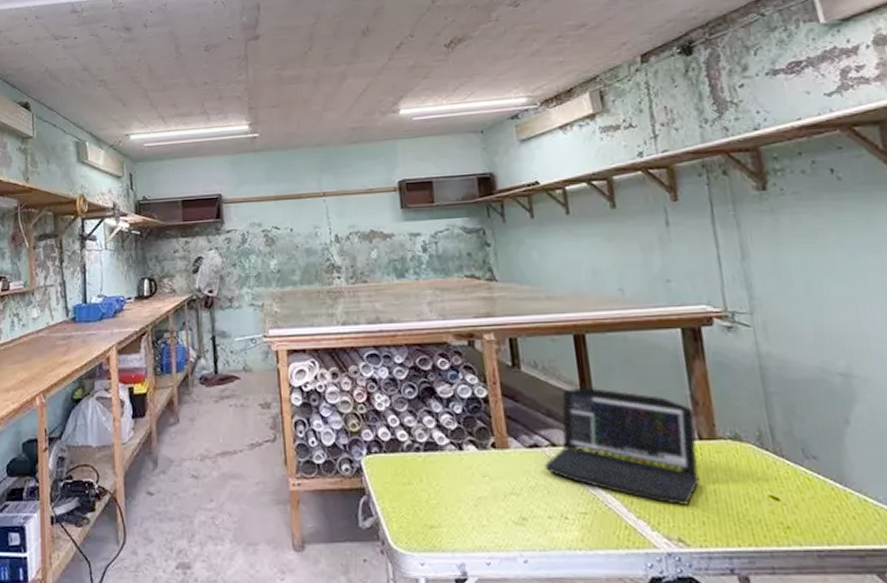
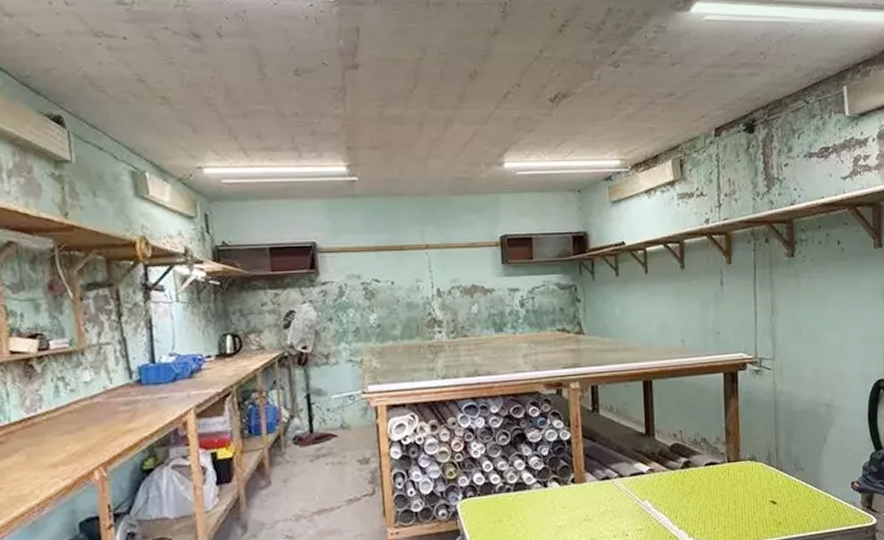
laptop: present [544,387,700,505] -> none [613,425,726,515]

